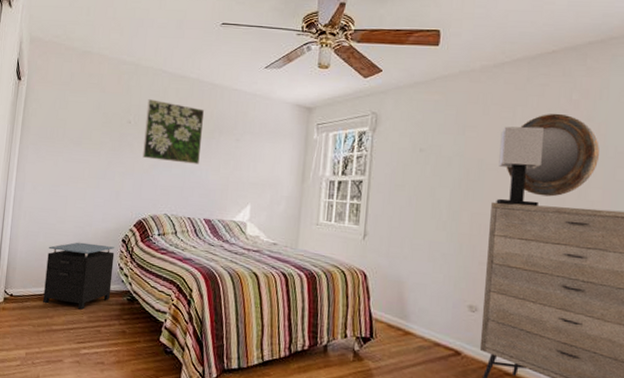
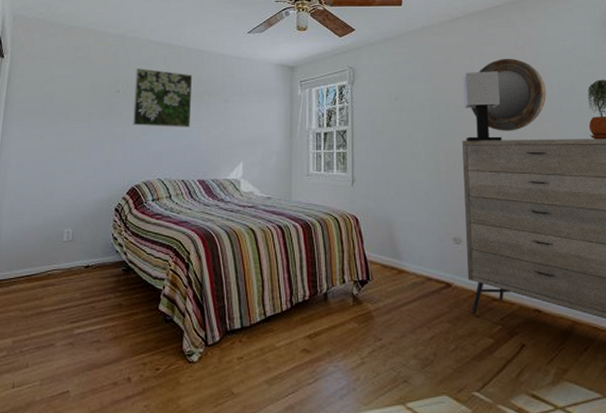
nightstand: present [43,242,115,310] -> none [31,216,108,287]

